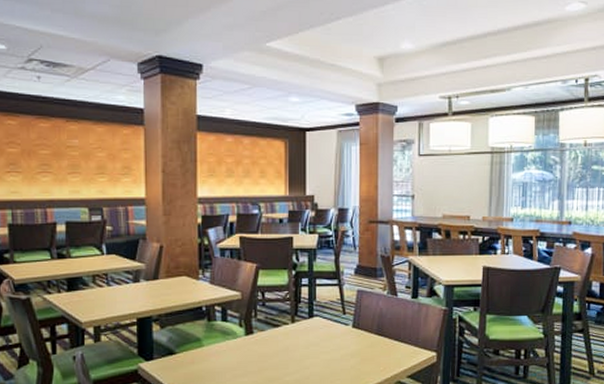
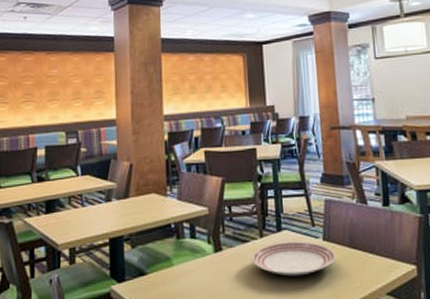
dinner plate: none [282,327,363,359] -> present [252,241,336,276]

